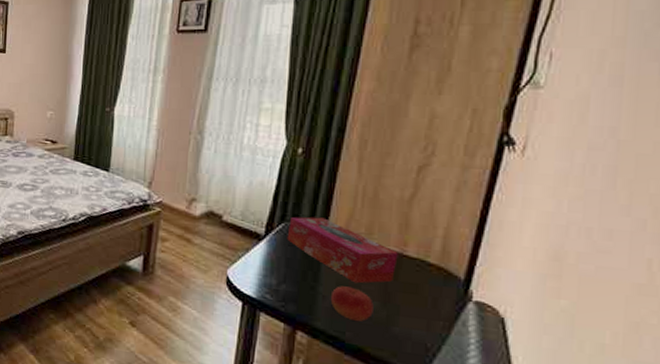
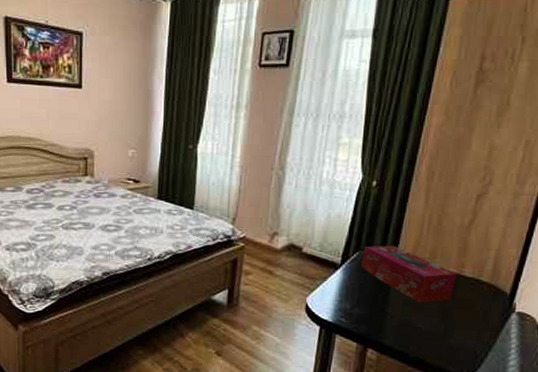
fruit: present [330,286,374,321] -> none [397,306,434,336]

